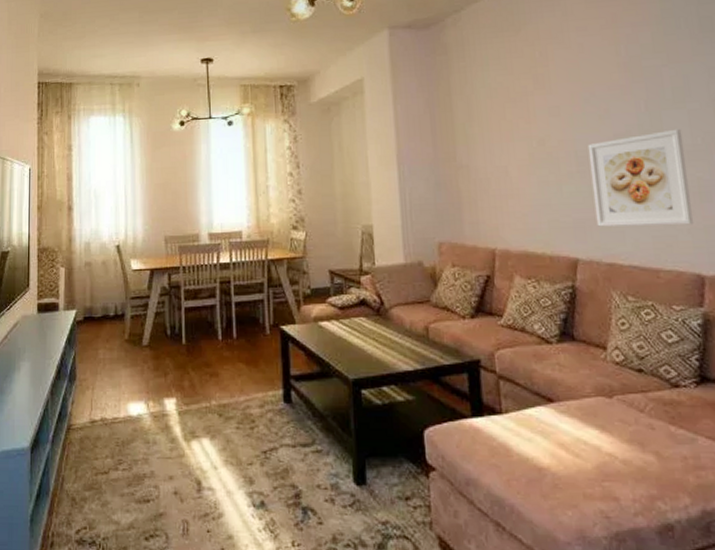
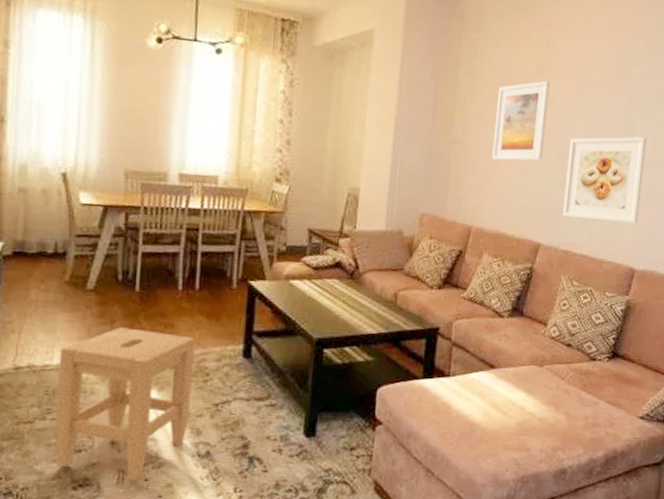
stool: none [125,379,241,532] -> present [55,327,195,481]
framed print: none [496,92,561,180] -> present [491,80,551,161]

